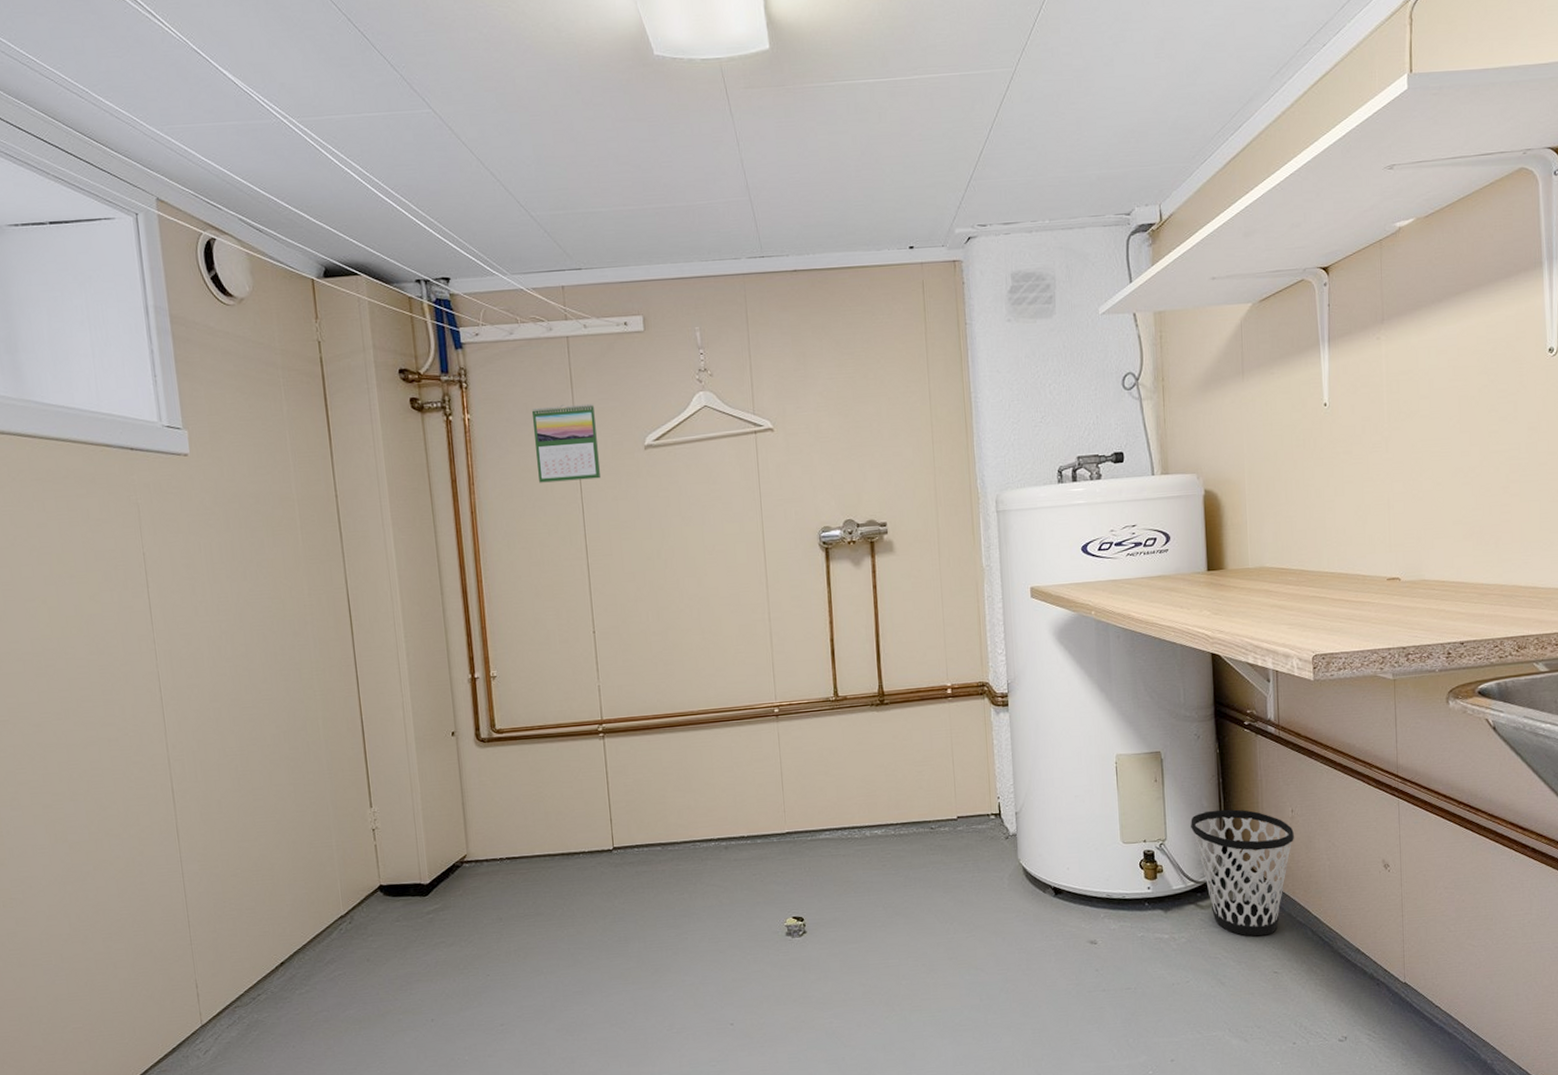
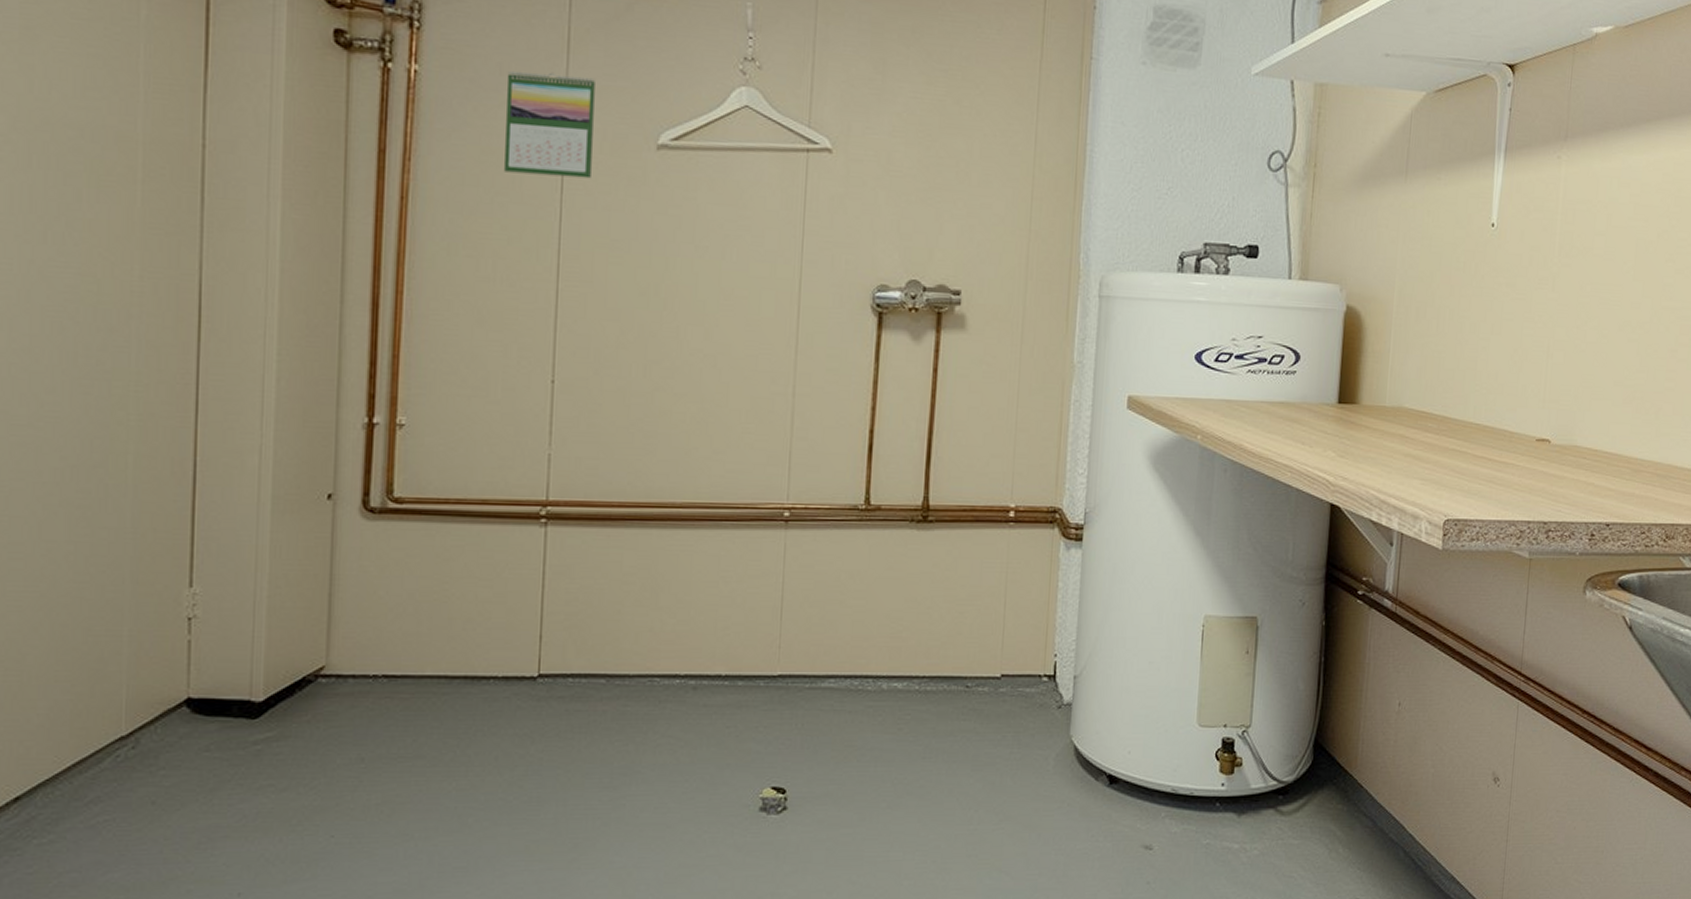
wastebasket: present [1191,809,1294,937] -> none [1281,695,1398,854]

